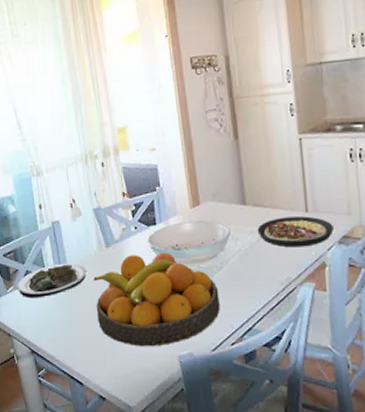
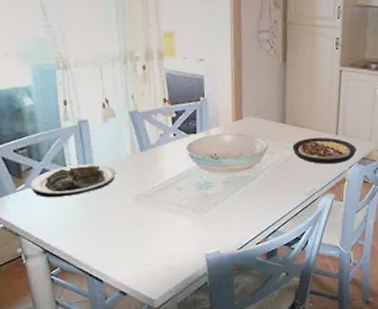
fruit bowl: present [93,252,220,347] -> none [123,160,251,246]

